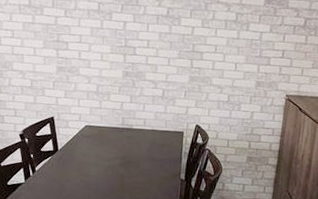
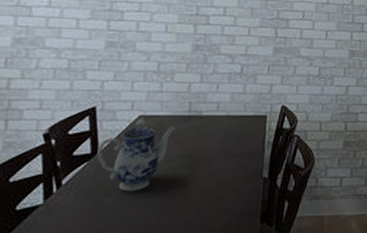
teapot: none [57,128,114,180] -> present [97,118,177,192]

